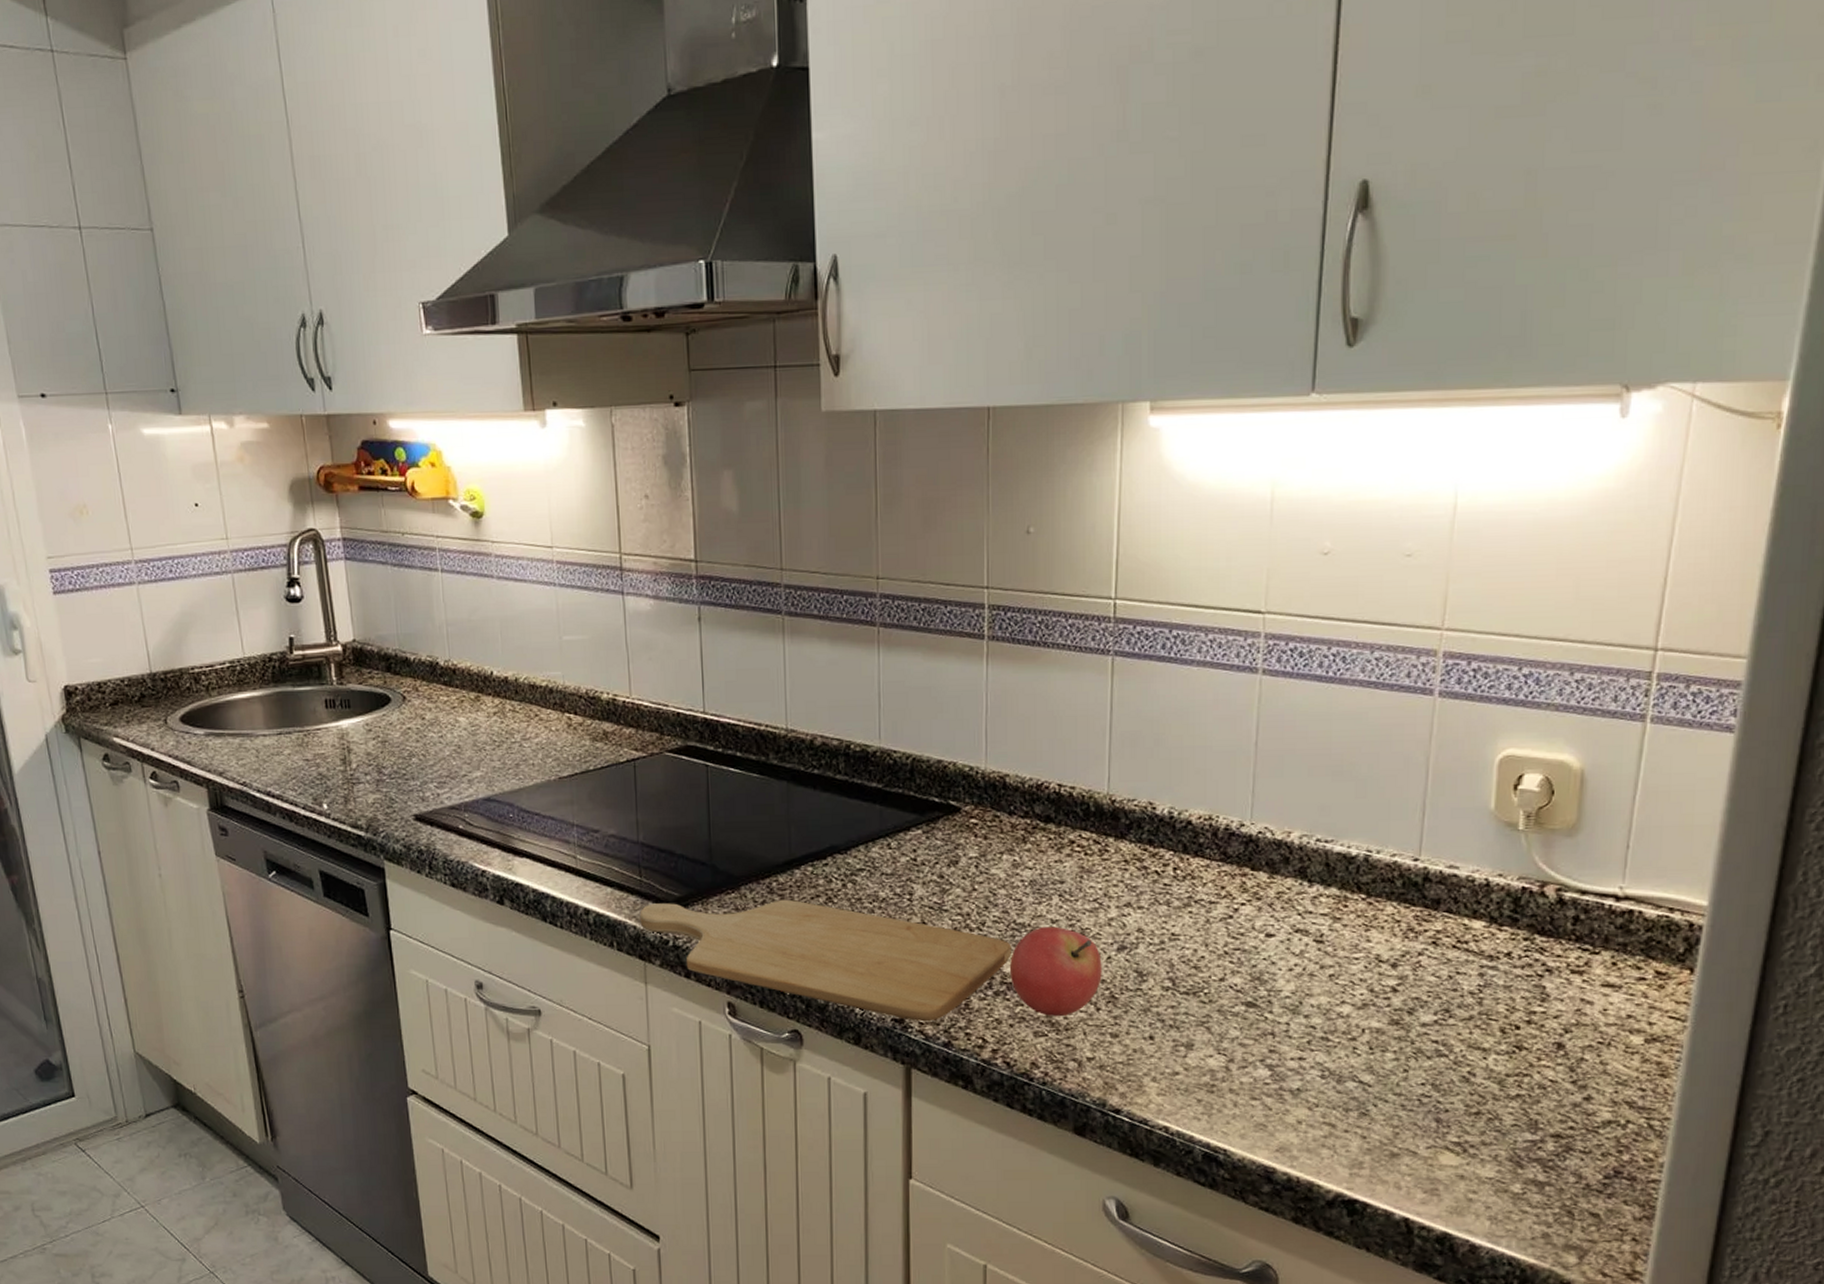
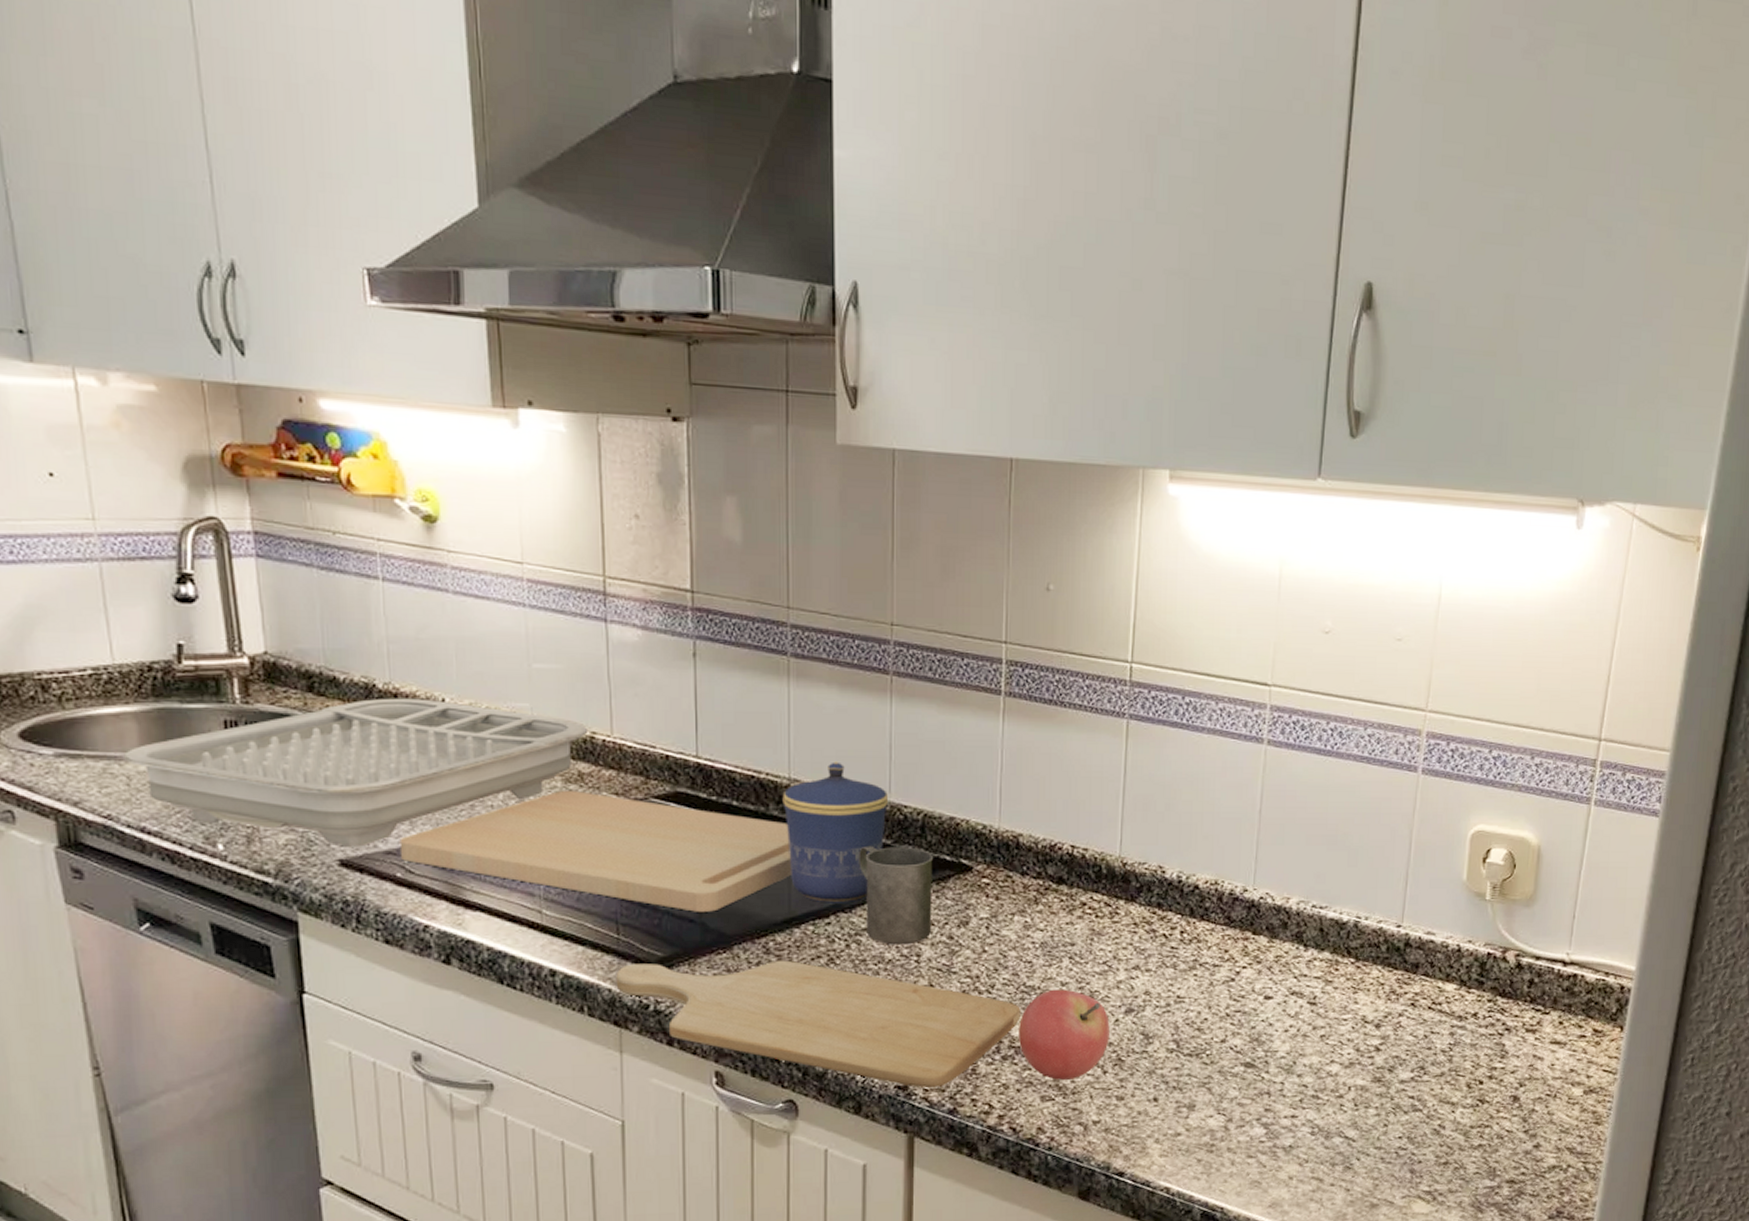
dish rack: none [253,672,611,804] -> present [124,698,589,847]
cutting board: none [460,748,792,855] -> present [399,791,792,912]
decorative jar: none [781,711,878,846] -> present [782,761,888,903]
mug: none [852,790,923,884] -> present [859,845,934,945]

